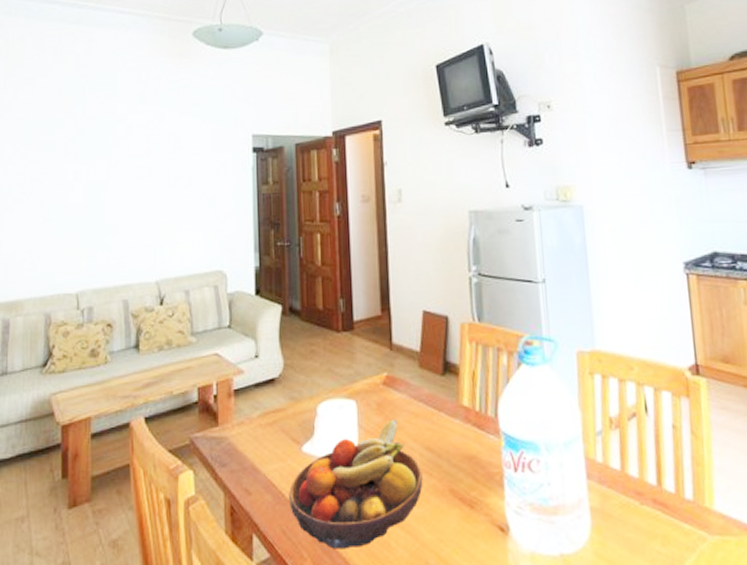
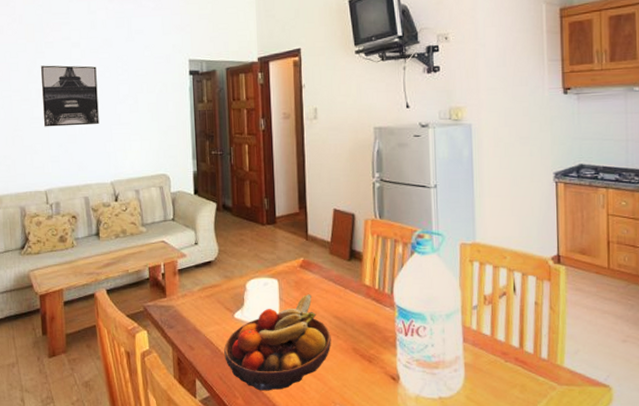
wall art: none [79,143,145,216] -> present [40,65,99,127]

